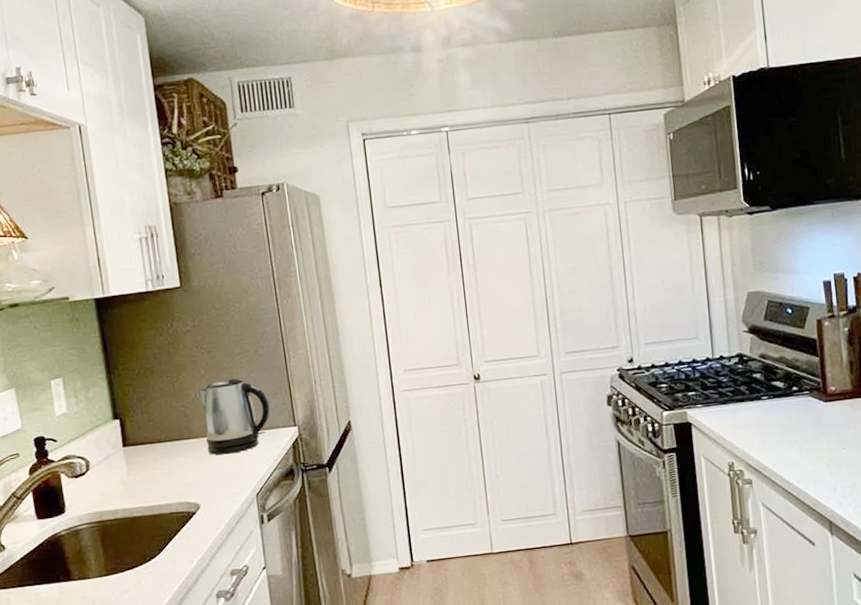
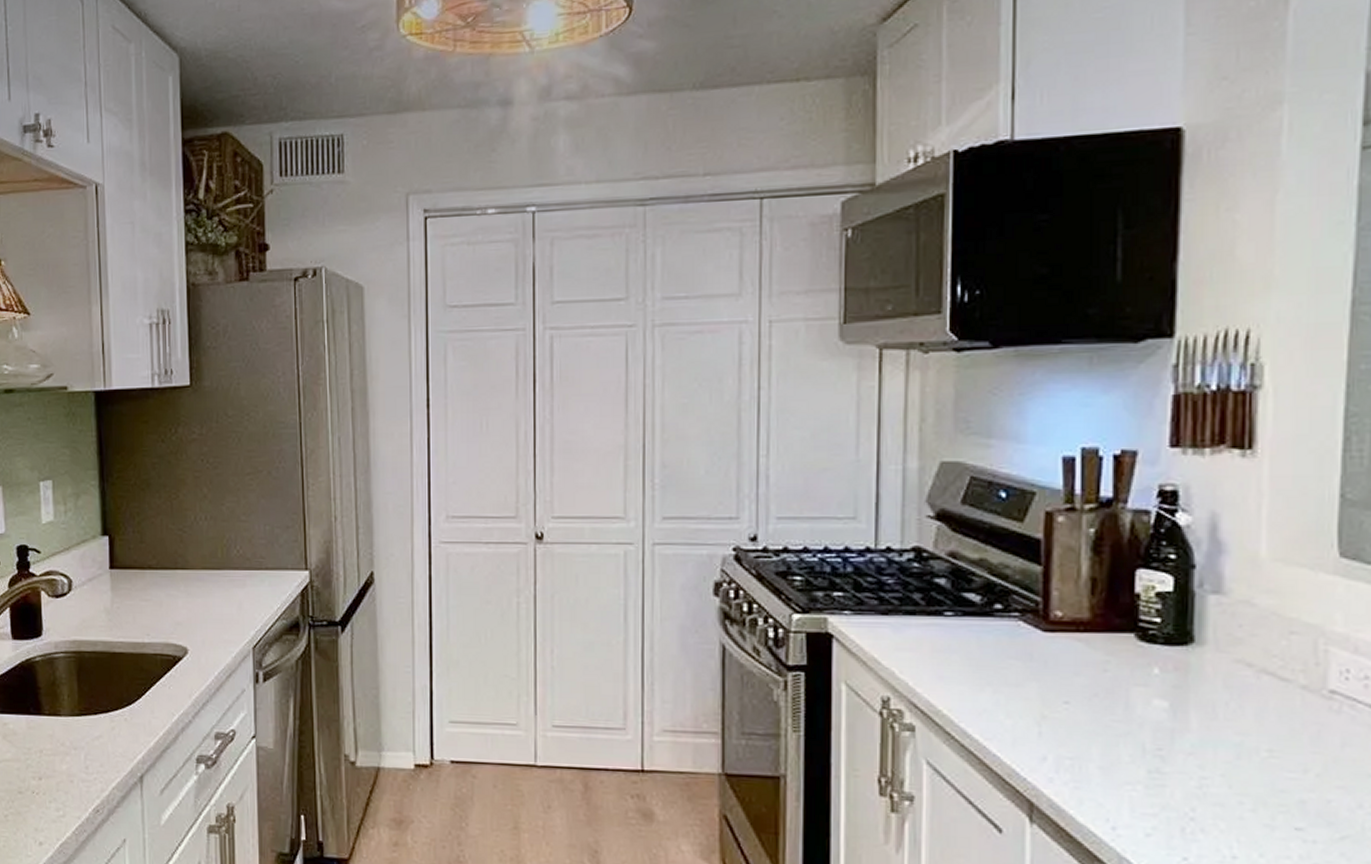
kettle: present [197,378,270,455] -> none [198,502,279,594]

